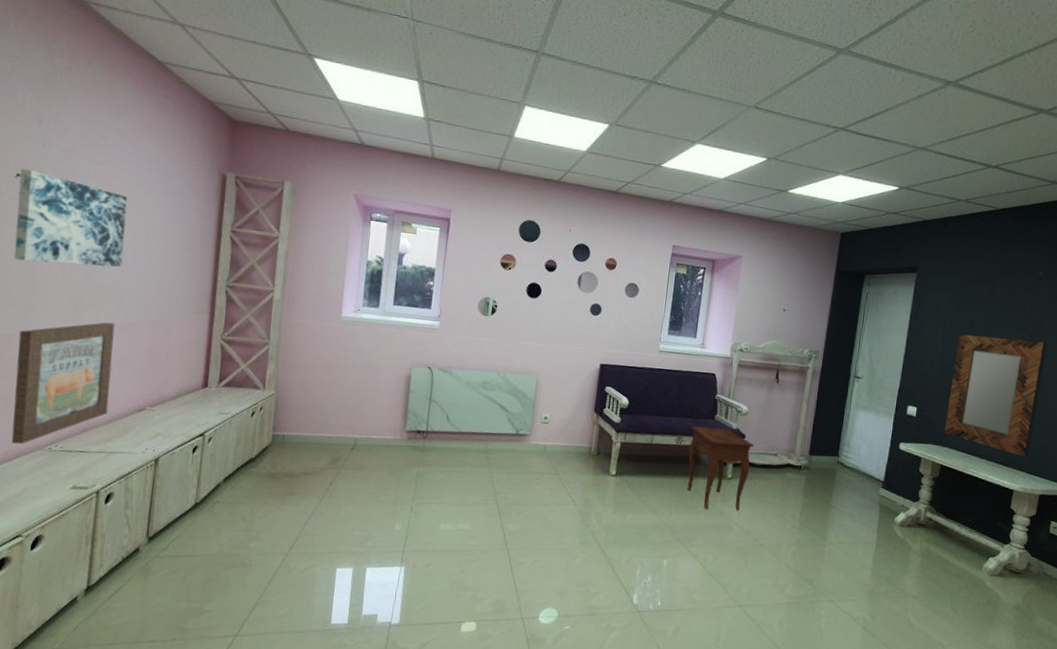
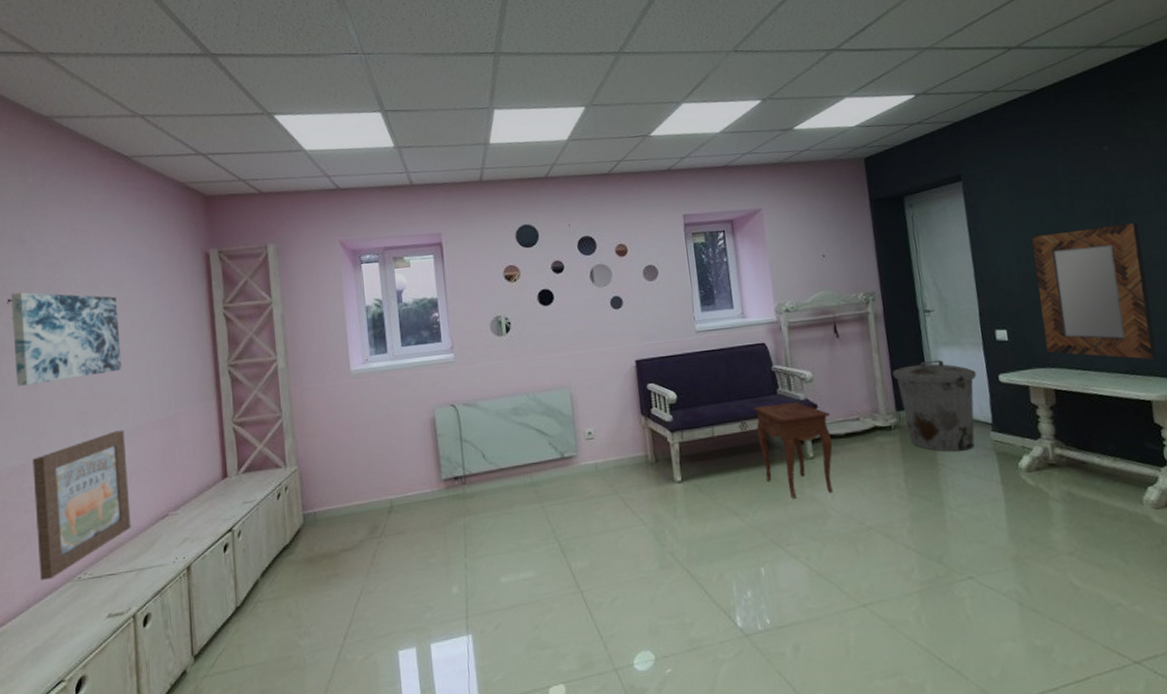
trash can: none [814,418,883,499] -> present [892,359,977,452]

